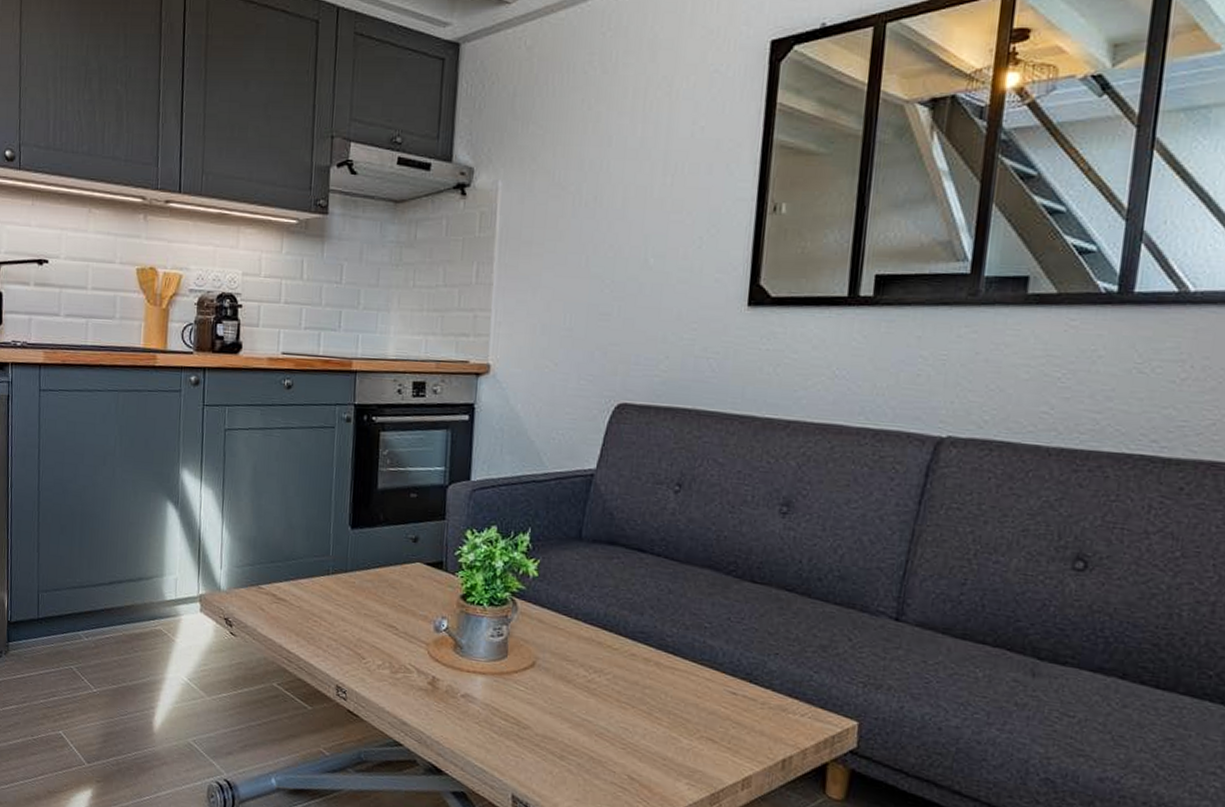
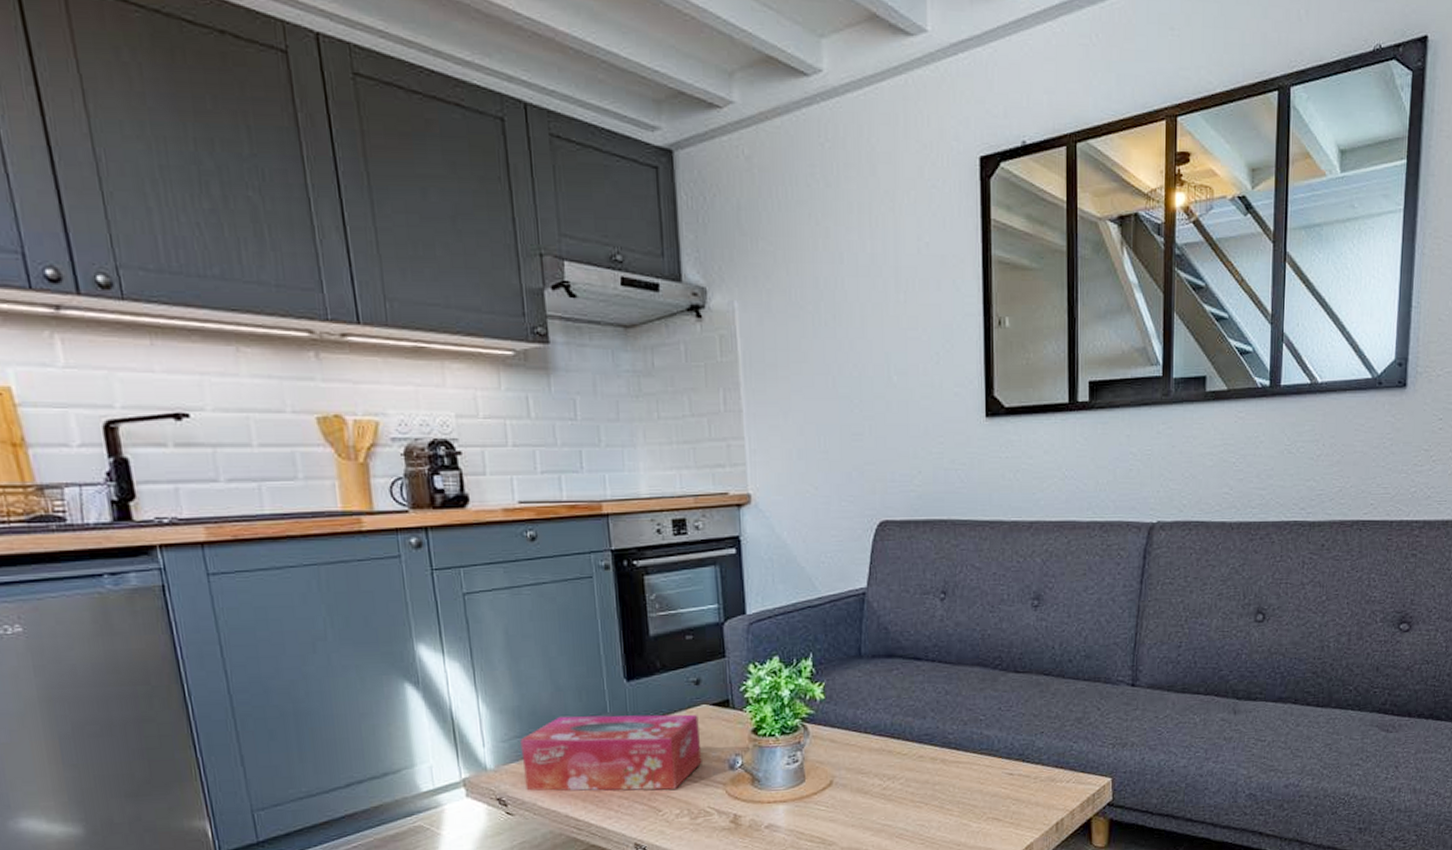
tissue box: none [250,552,412,640] -> present [520,714,702,791]

